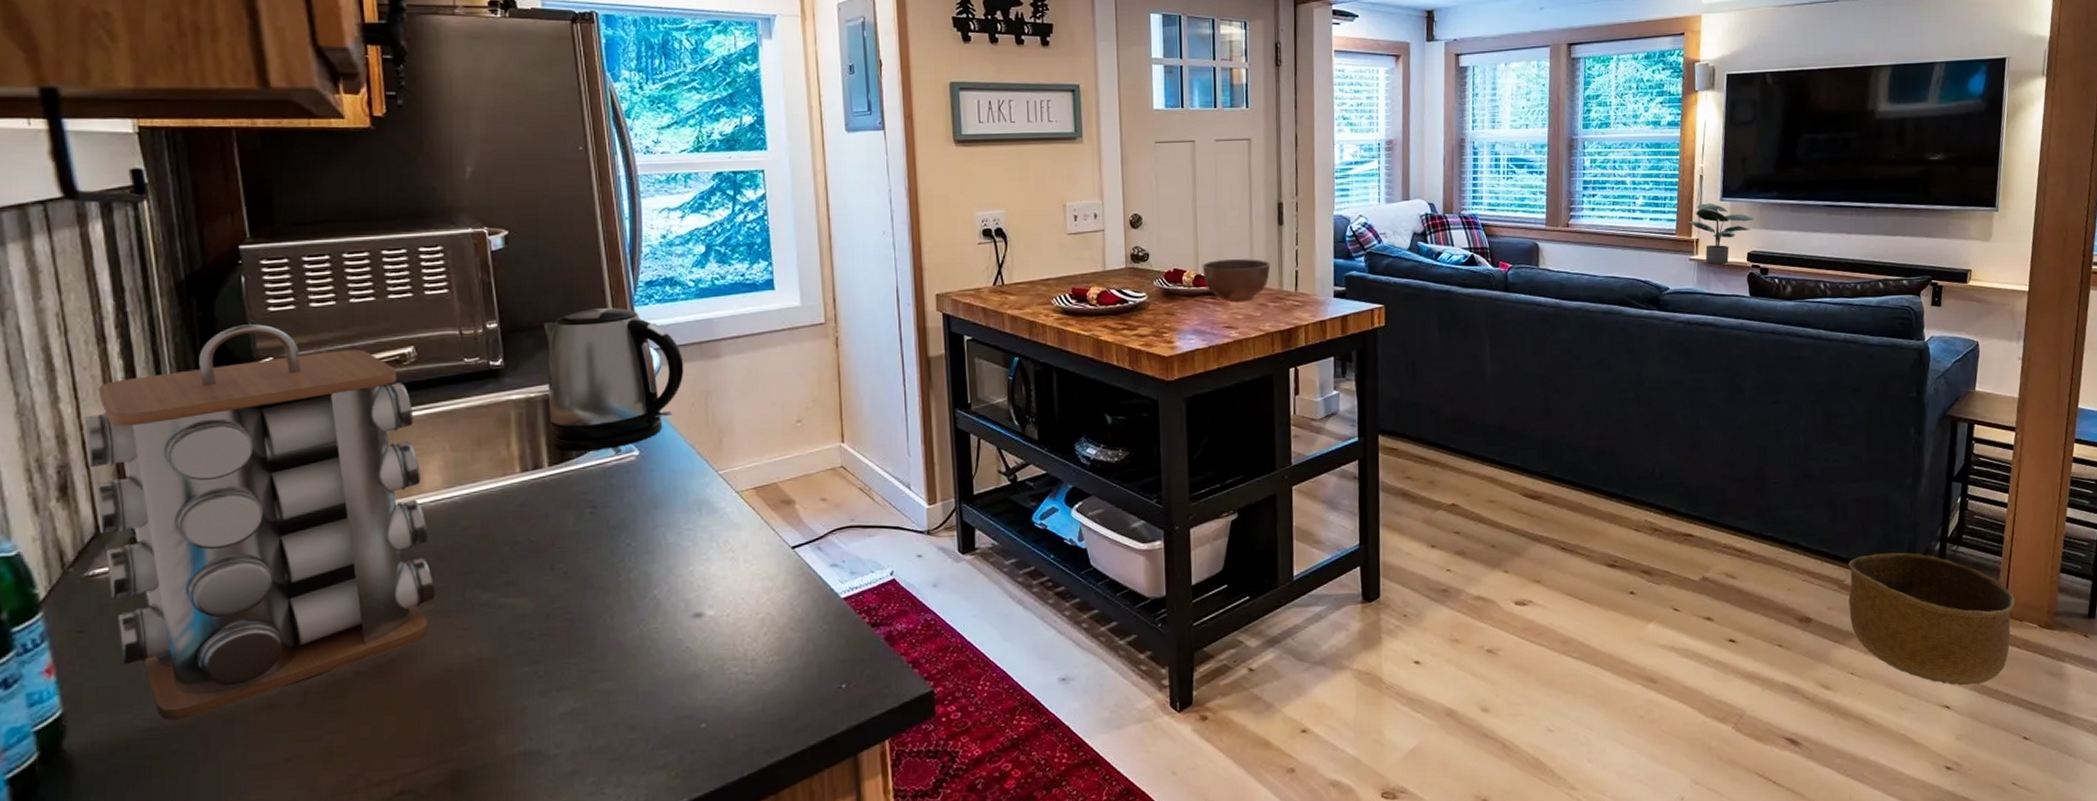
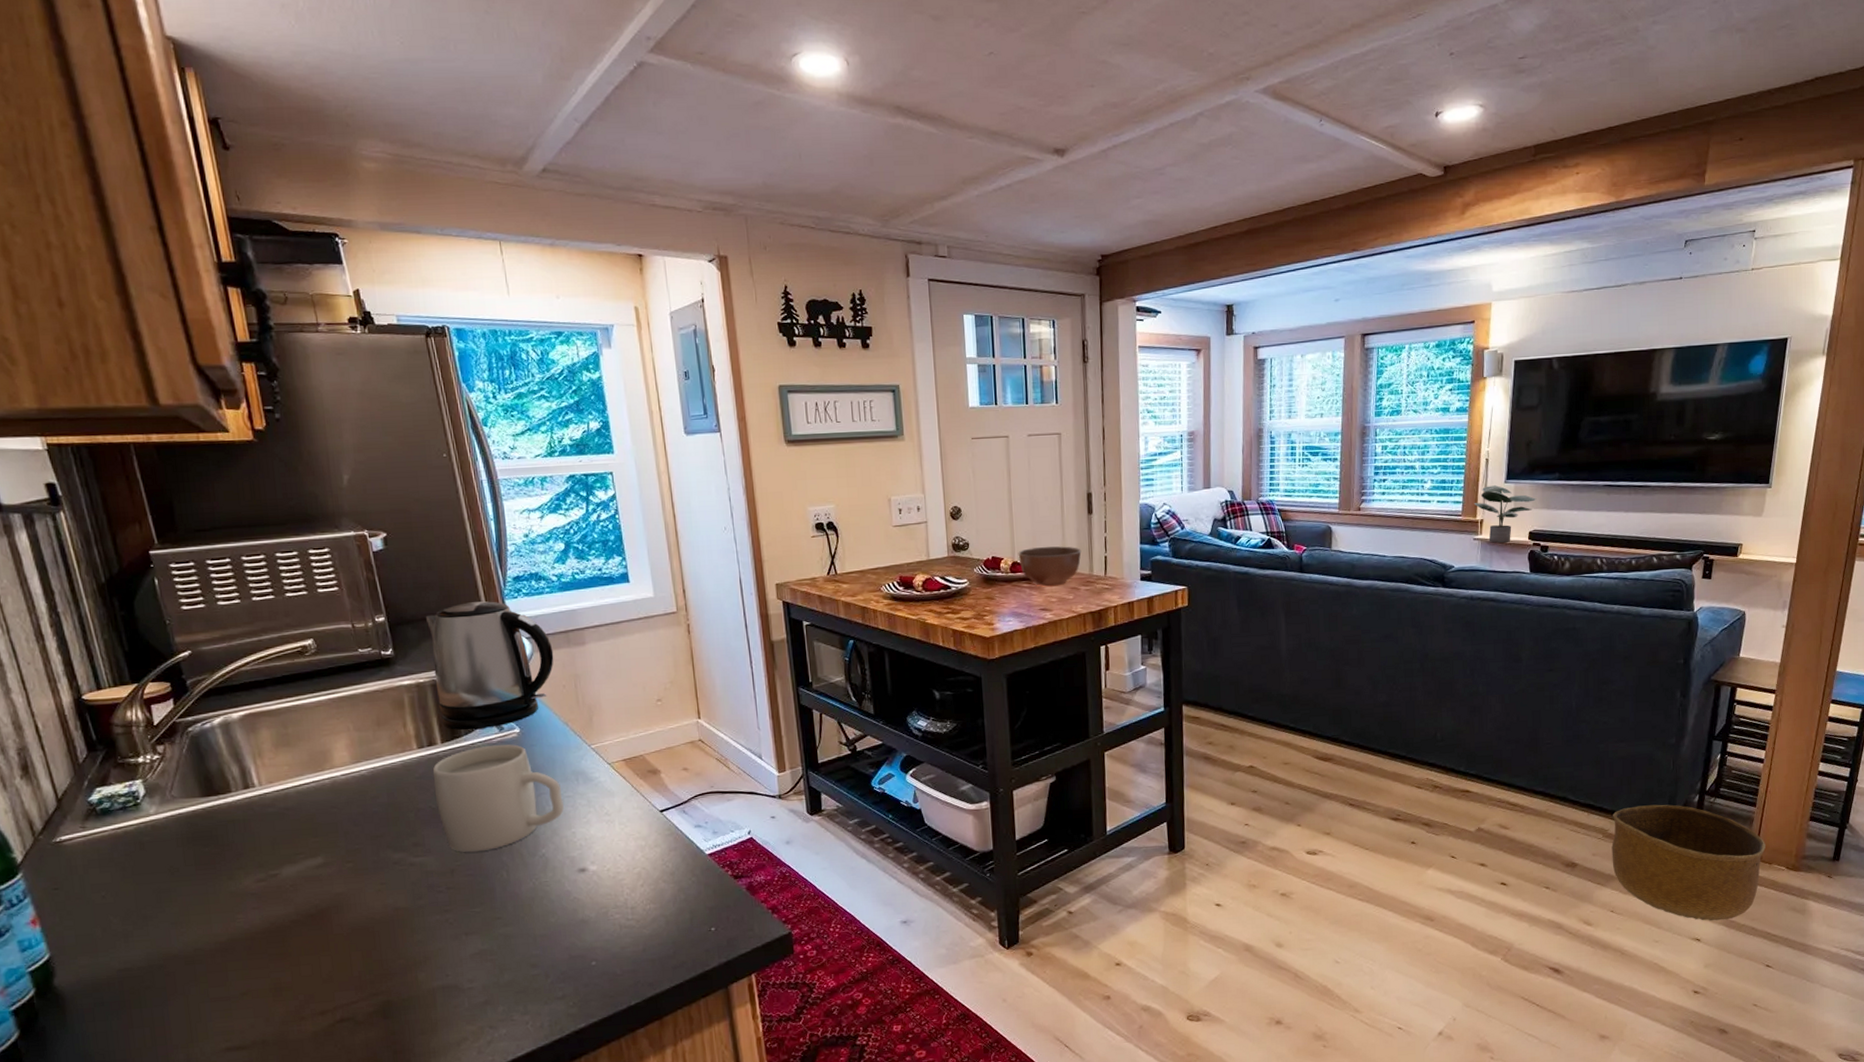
spice rack: present [83,324,435,721] -> none [34,621,354,963]
mug: none [535,468,682,594] -> present [432,744,564,853]

